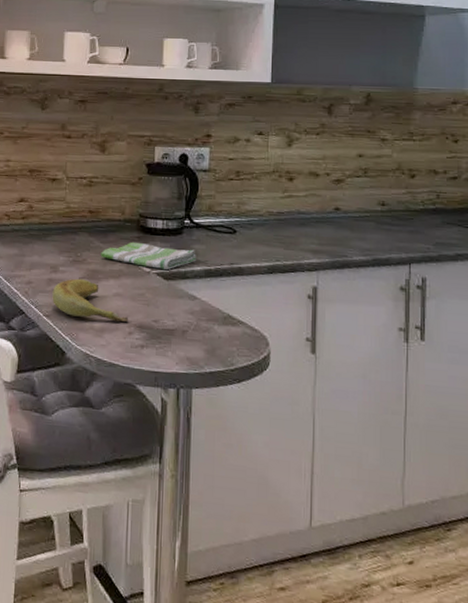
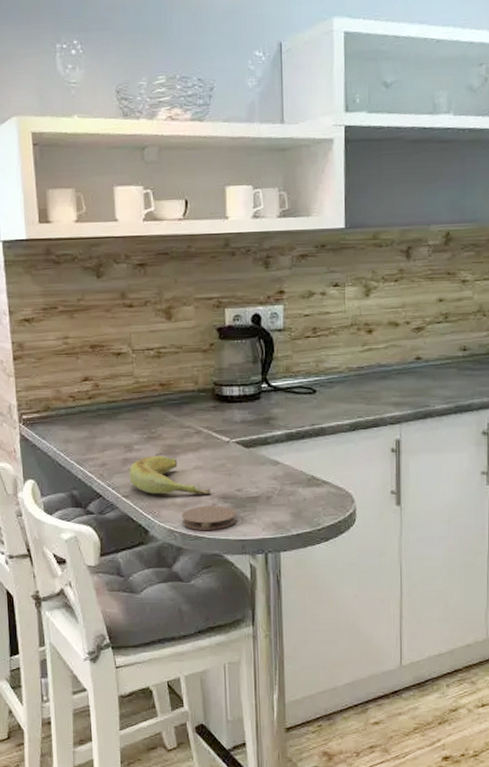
coaster: none [98,333,152,359] -> present [181,505,237,530]
dish towel: present [101,241,196,271] -> none [176,412,276,438]

